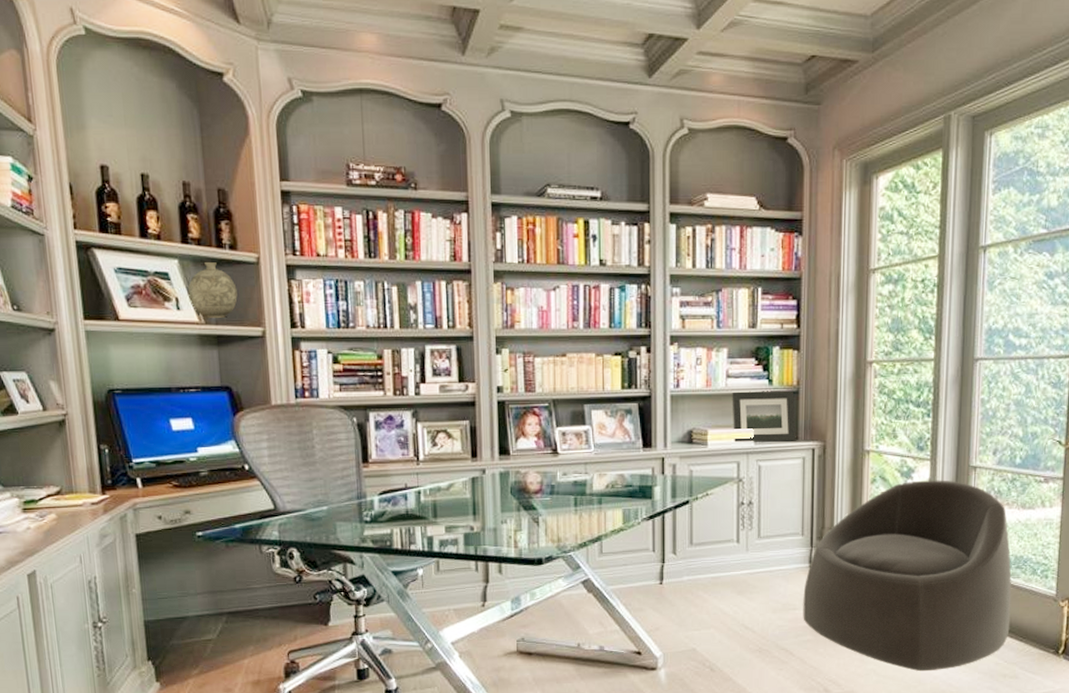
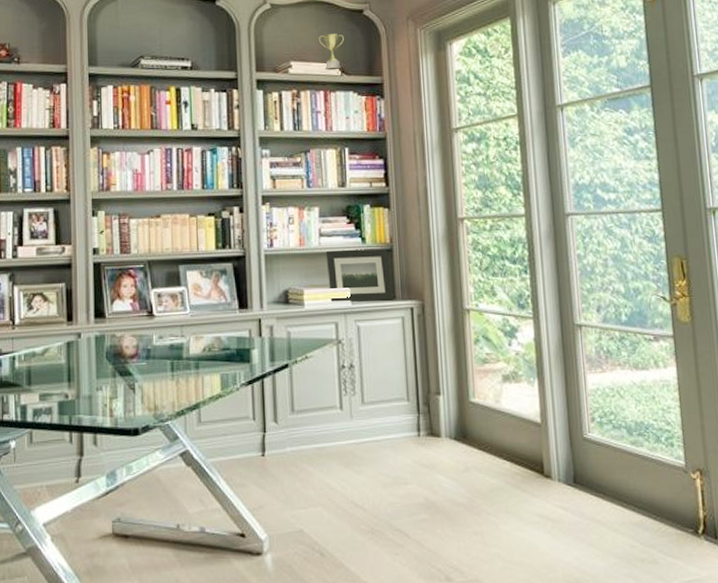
award: none [737,164,765,204] -> present [318,34,344,71]
armchair: present [803,480,1012,672] -> none [414,339,641,556]

